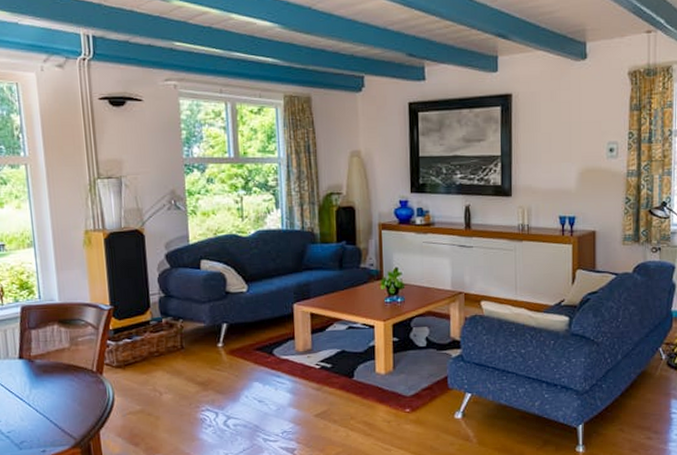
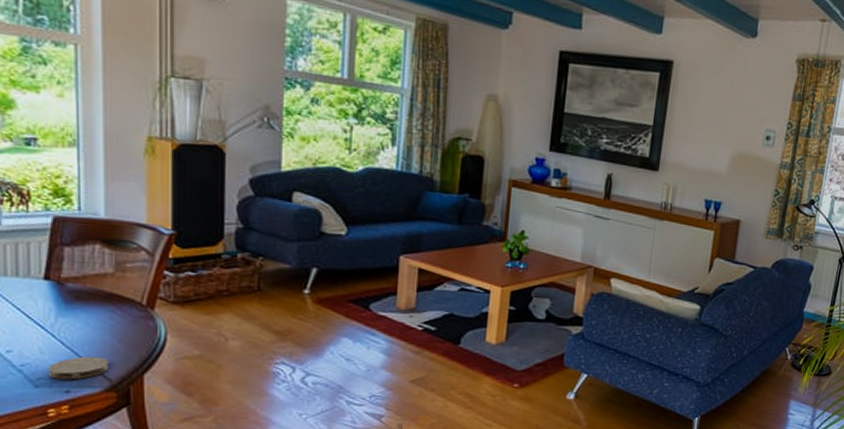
coaster: none [27,419,73,441] -> present [47,356,109,380]

